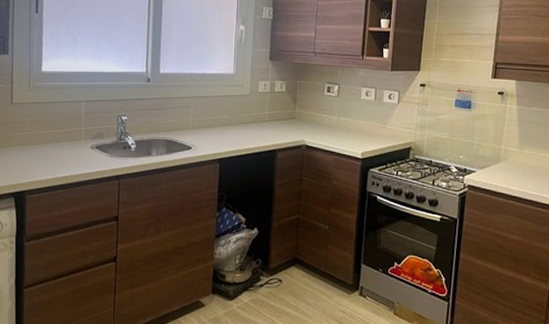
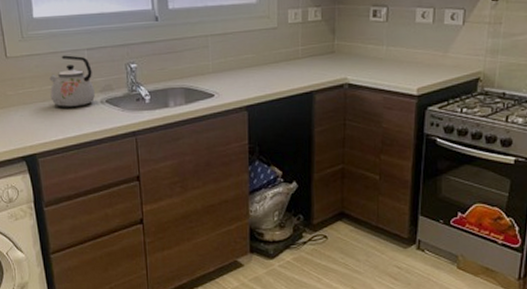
kettle: none [46,105,87,150] -> present [49,55,95,107]

